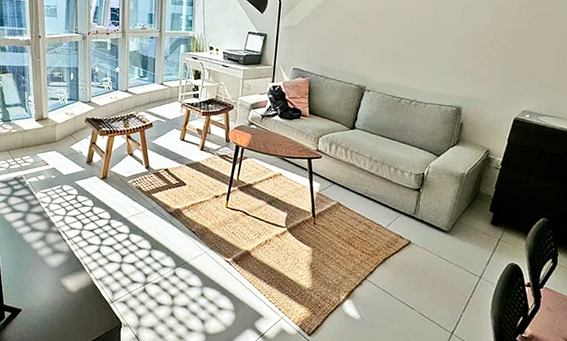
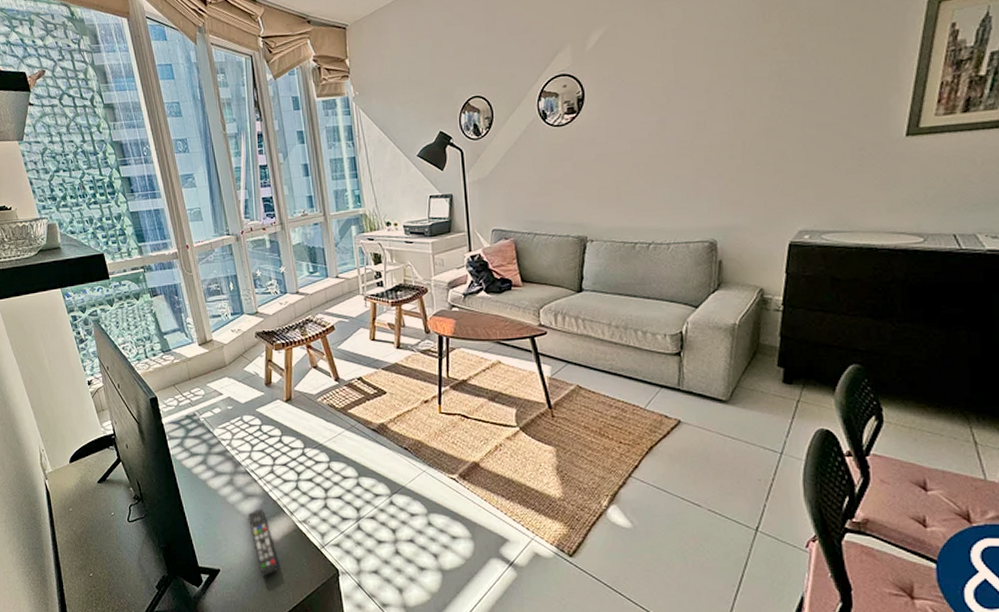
remote control: none [53,263,72,321] -> present [249,508,278,577]

